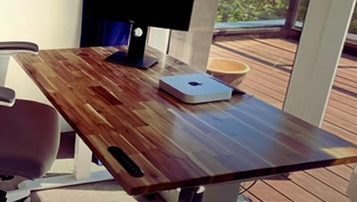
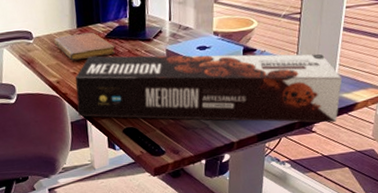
notebook: none [56,52,113,77] -> present [53,32,116,61]
cookie box: none [69,75,324,175] -> present [75,54,342,123]

